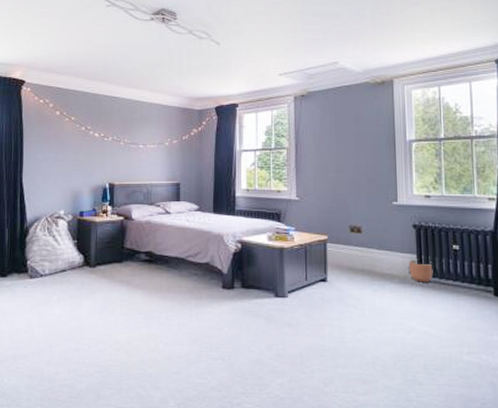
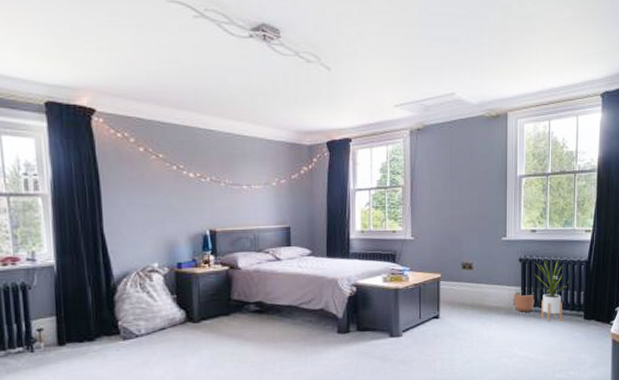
house plant: none [431,227,473,296] -> present [535,259,569,322]

